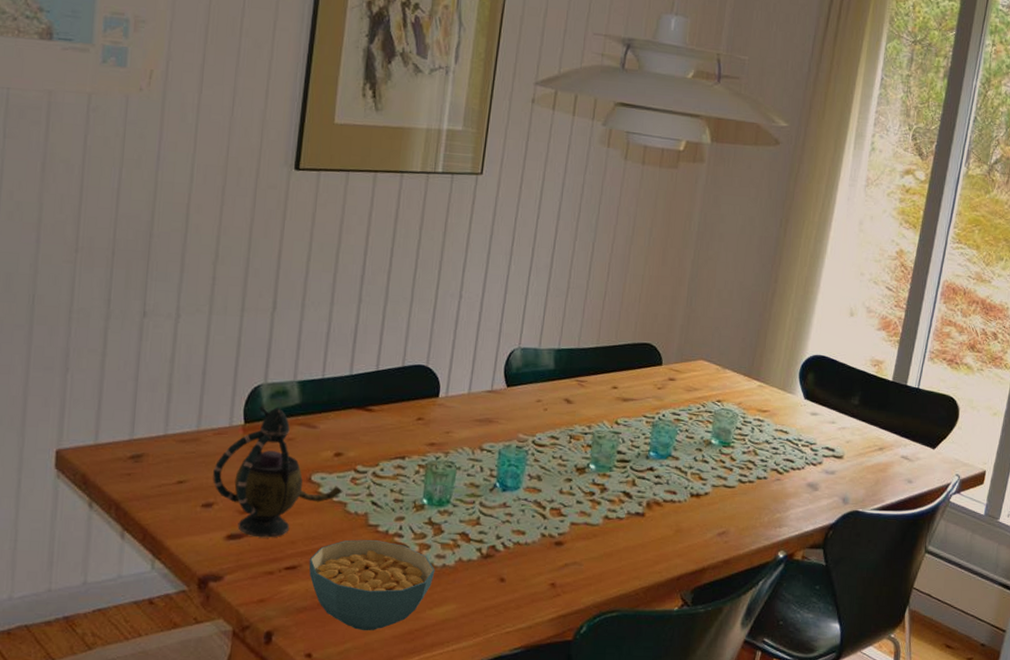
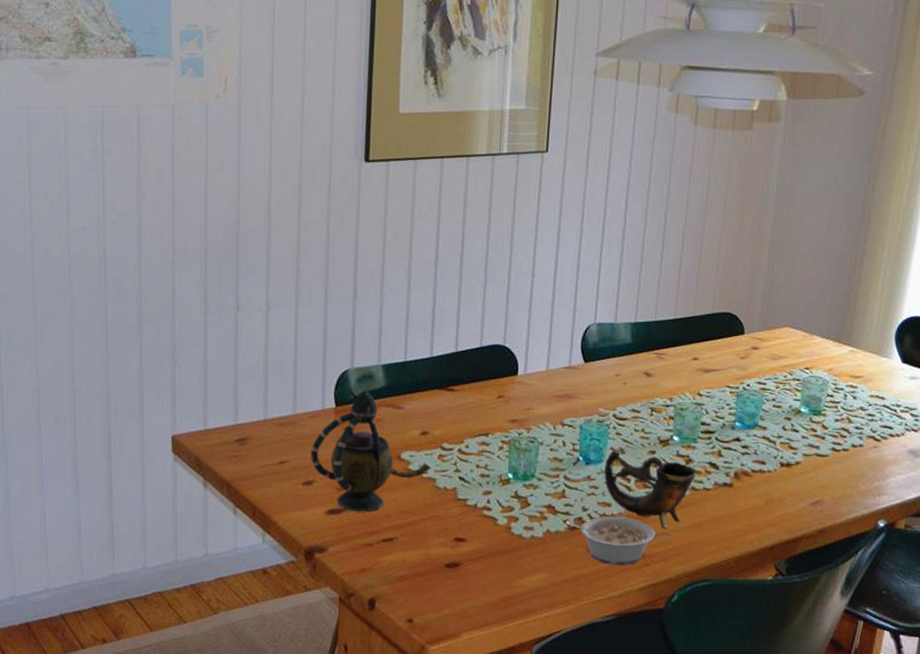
cereal bowl: present [309,539,435,631] -> none [404,513,524,599]
legume: none [478,545,568,596] -> present [565,517,655,566]
cup: none [520,478,611,558] -> present [604,451,697,529]

